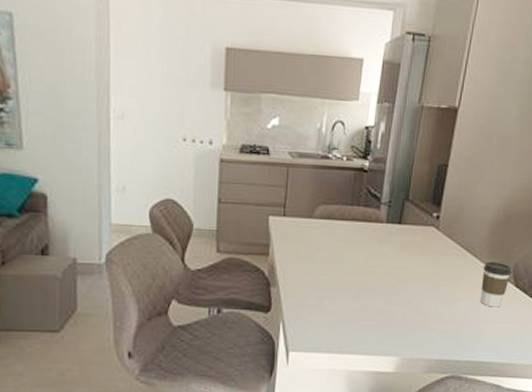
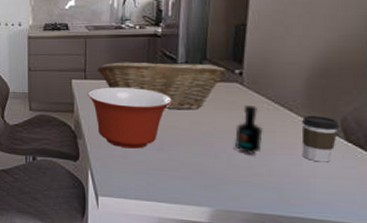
mixing bowl: none [285,226,372,297] -> present [87,87,172,149]
fruit basket: none [298,198,426,255] -> present [97,60,227,110]
bottle: none [425,250,451,301] -> present [235,104,263,154]

